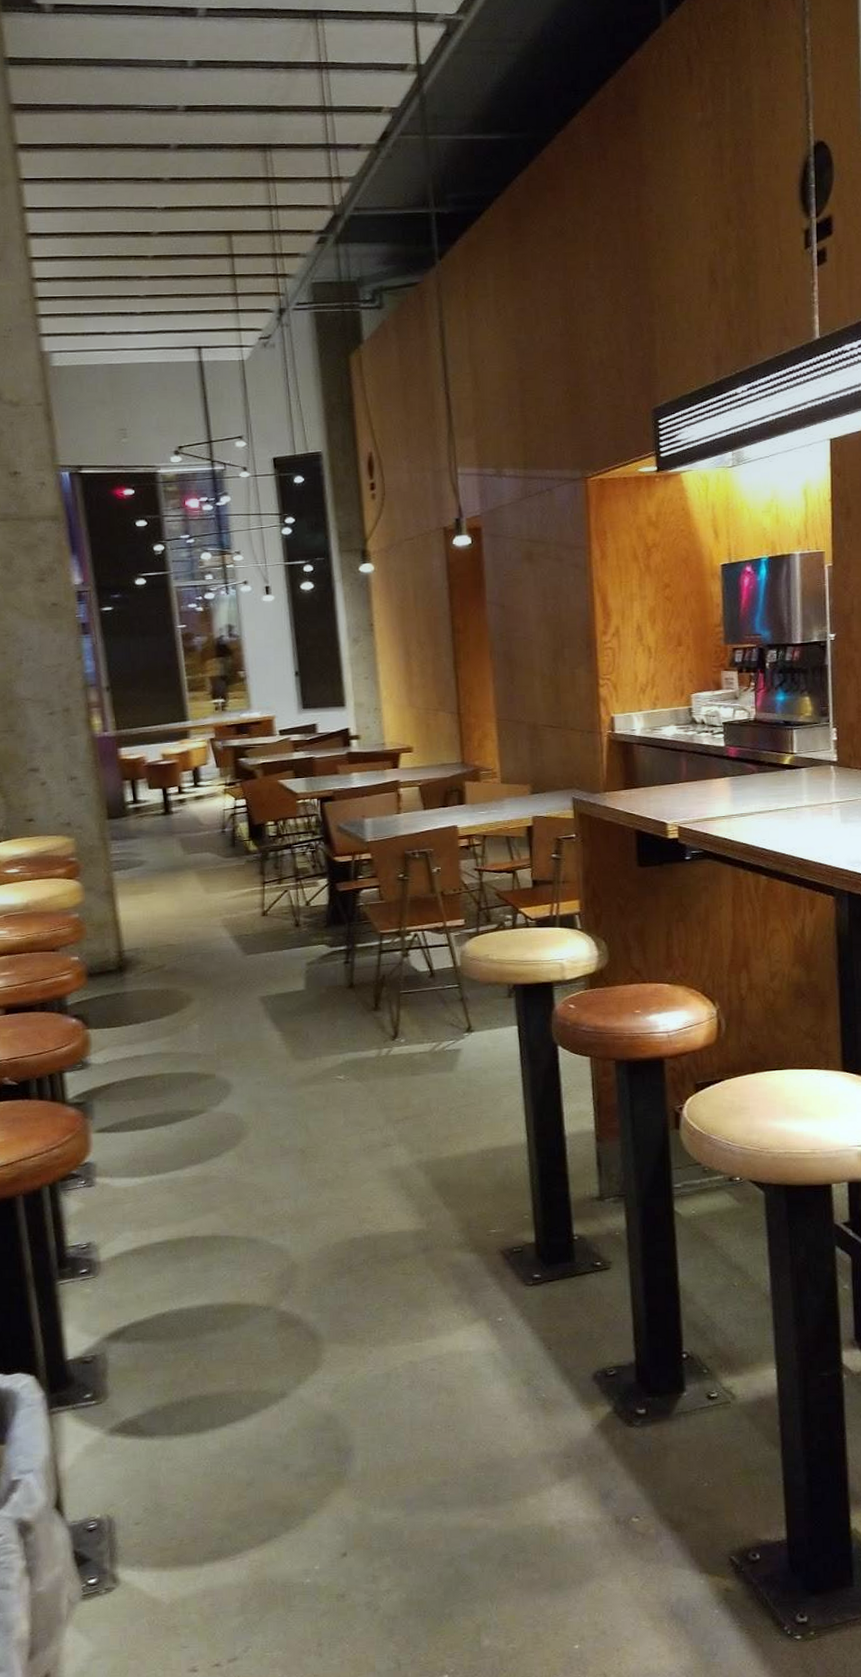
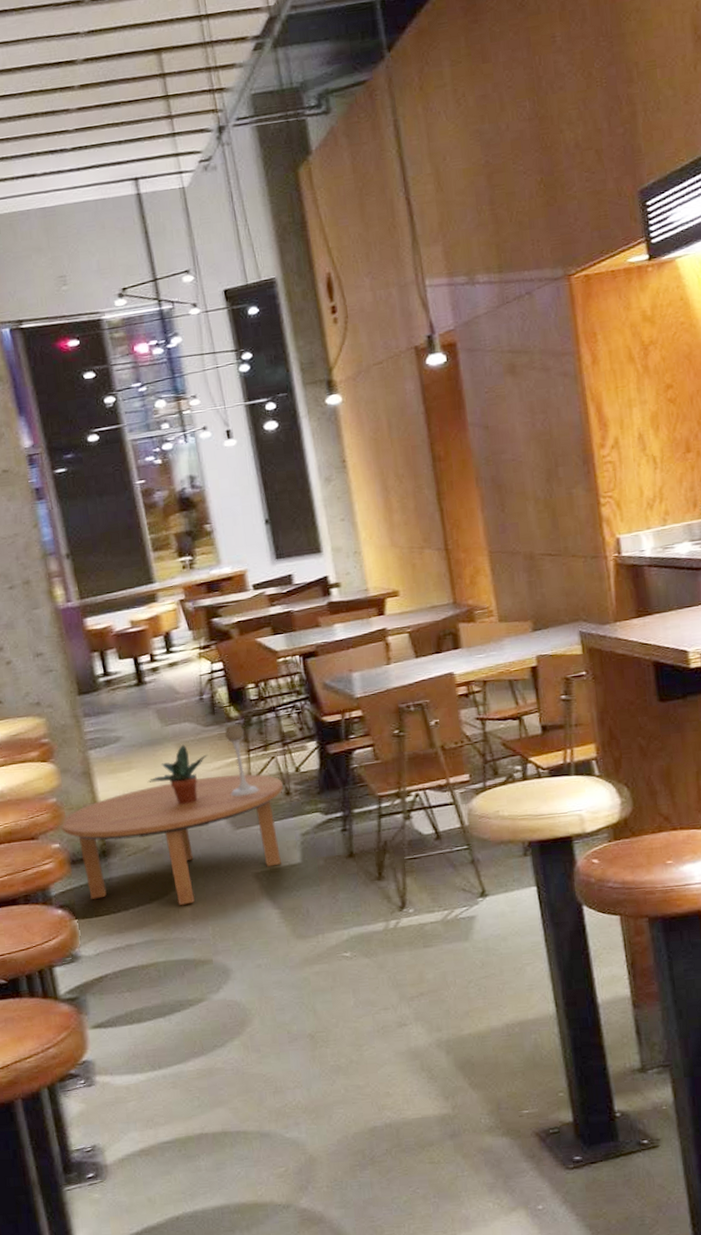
coffee table: none [81,904,293,1022] -> present [60,773,283,905]
potted plant: none [167,872,226,928] -> present [147,744,209,805]
candle holder: none [243,857,271,925] -> present [225,724,259,797]

